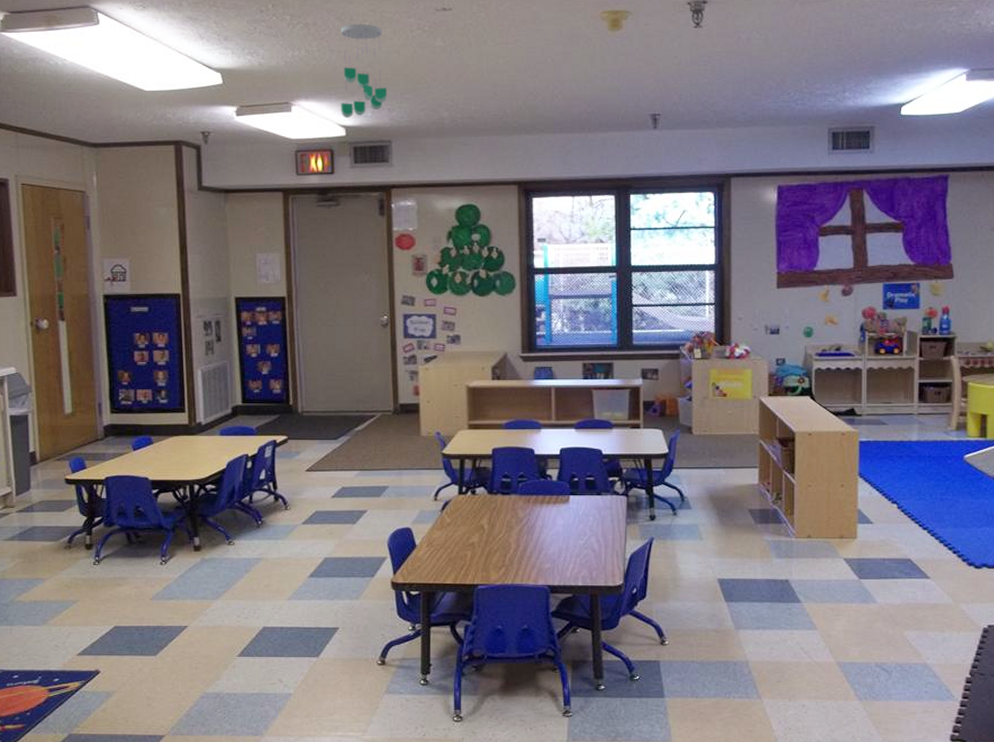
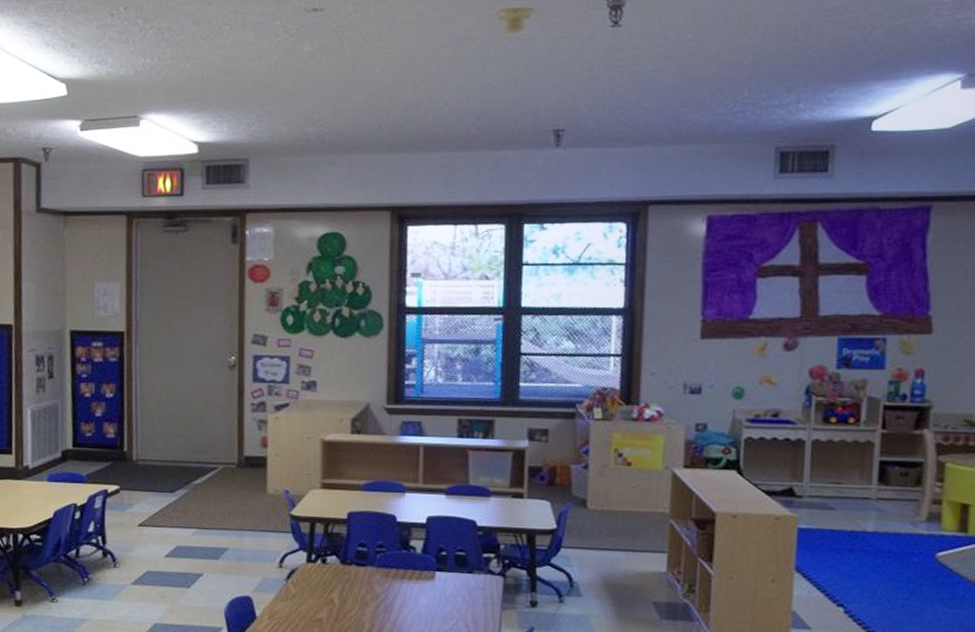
ceiling mobile: present [340,24,387,118] -> none [194,27,247,134]

